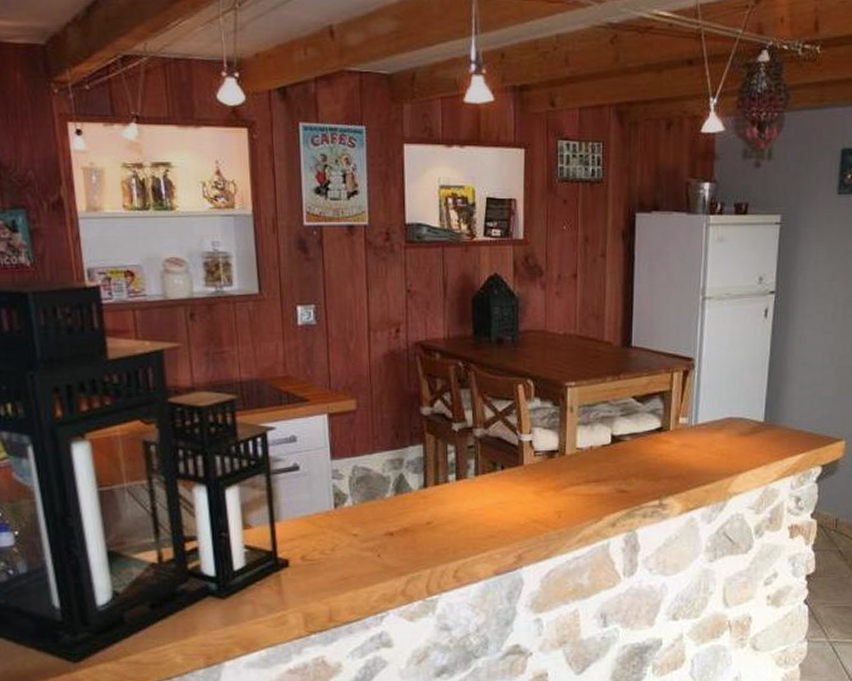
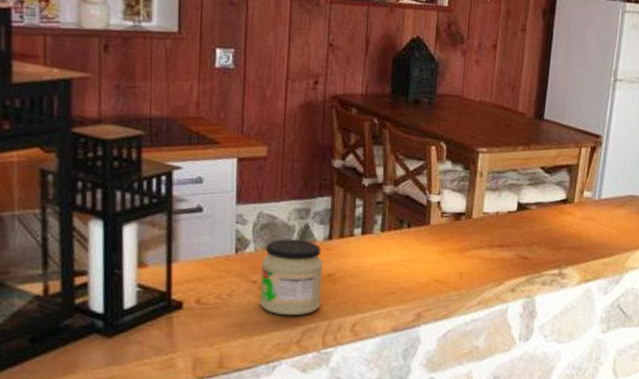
jar: none [361,490,422,567] -> present [259,239,323,316]

